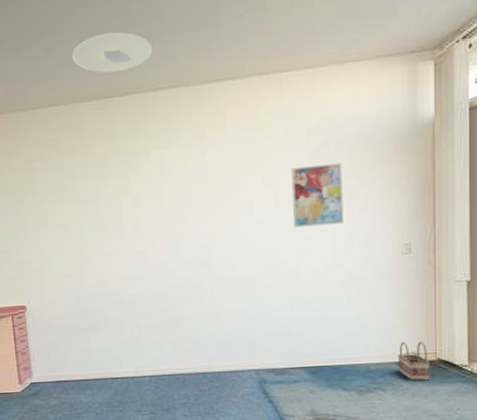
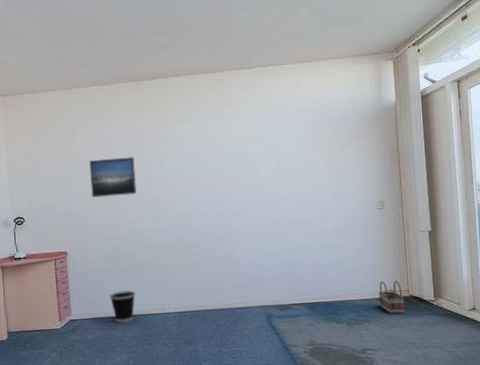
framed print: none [49,193,105,243] -> present [89,157,137,198]
ceiling light: present [71,32,153,73] -> none [111,30,177,61]
wastebasket: none [74,350,105,387] -> present [109,290,136,323]
wall art: present [291,162,344,228] -> none [287,136,331,187]

